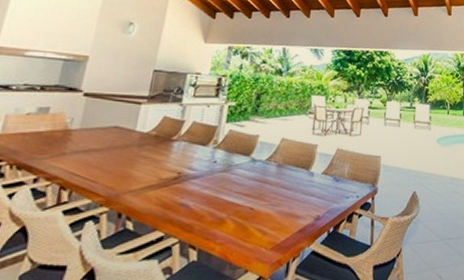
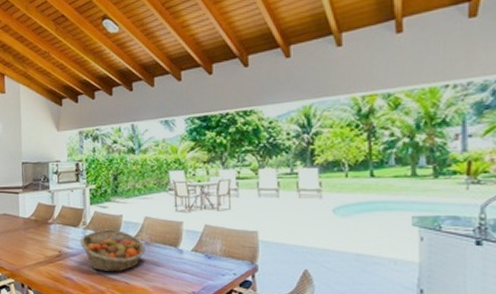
fruit basket: none [205,149,278,197] -> present [80,229,146,272]

